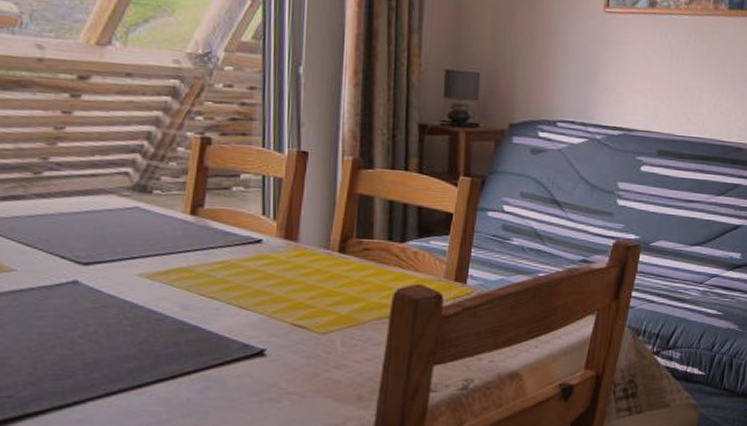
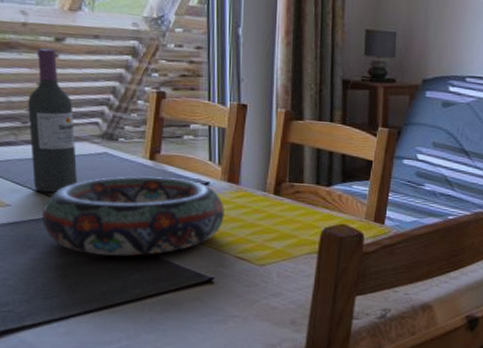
wine bottle: none [41,87,101,254] -> present [28,48,77,192]
decorative bowl: none [55,233,280,327] -> present [42,176,224,256]

